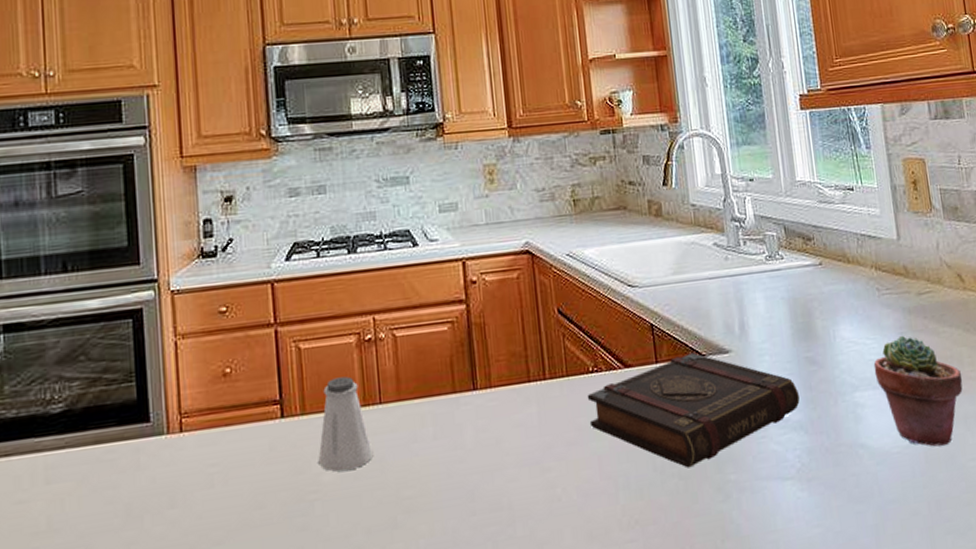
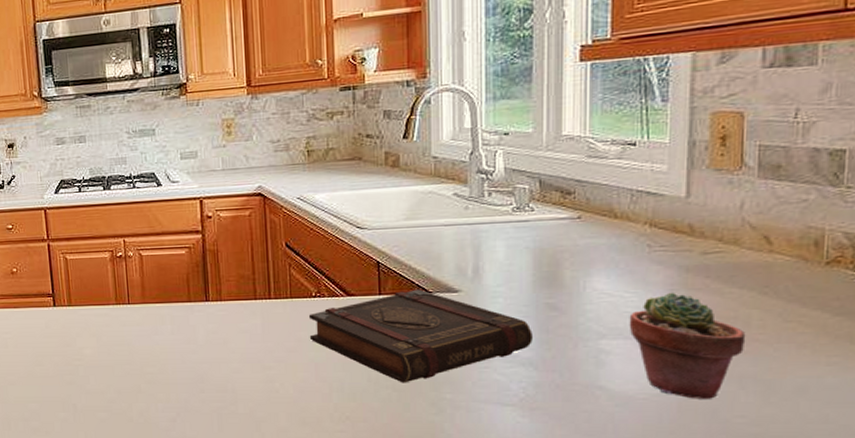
saltshaker: present [318,376,374,472] -> none [81,282,123,349]

